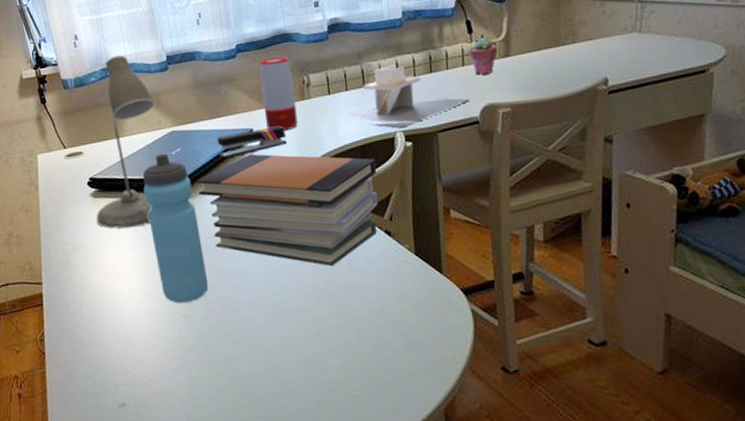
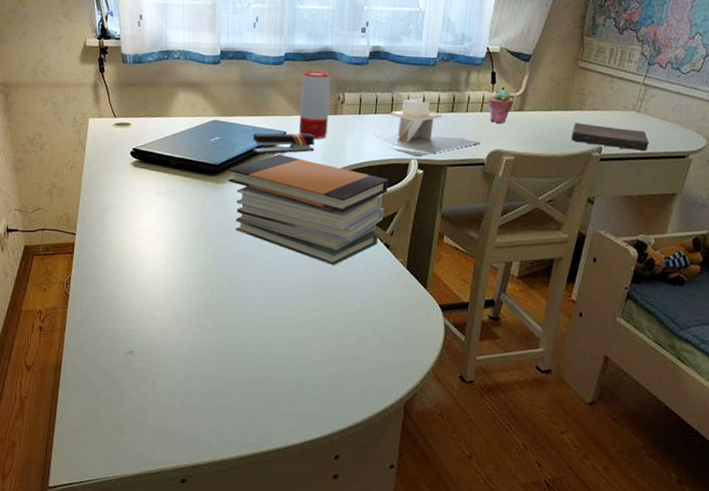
desk lamp: present [96,54,155,229] -> none [133,41,203,200]
water bottle: present [142,153,209,303] -> none [179,138,224,274]
book: none [569,52,660,79] -> present [571,123,649,151]

